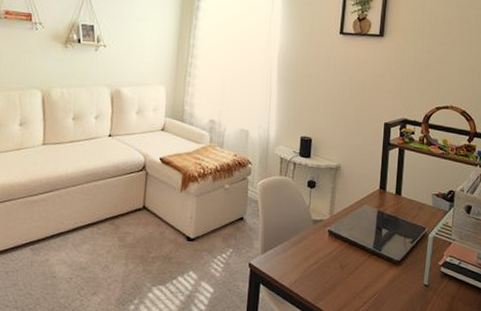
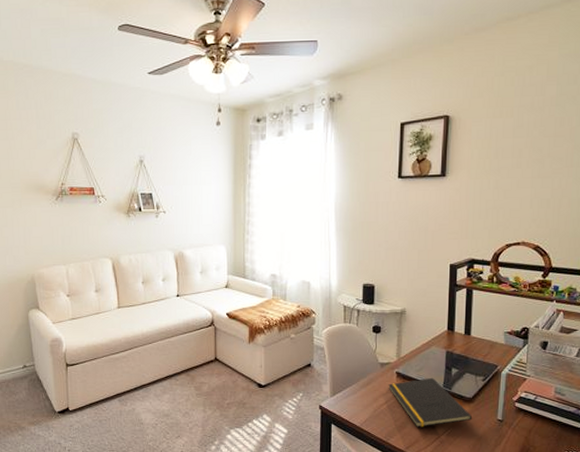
notepad: none [319,237,400,290] -> present [388,377,473,427]

